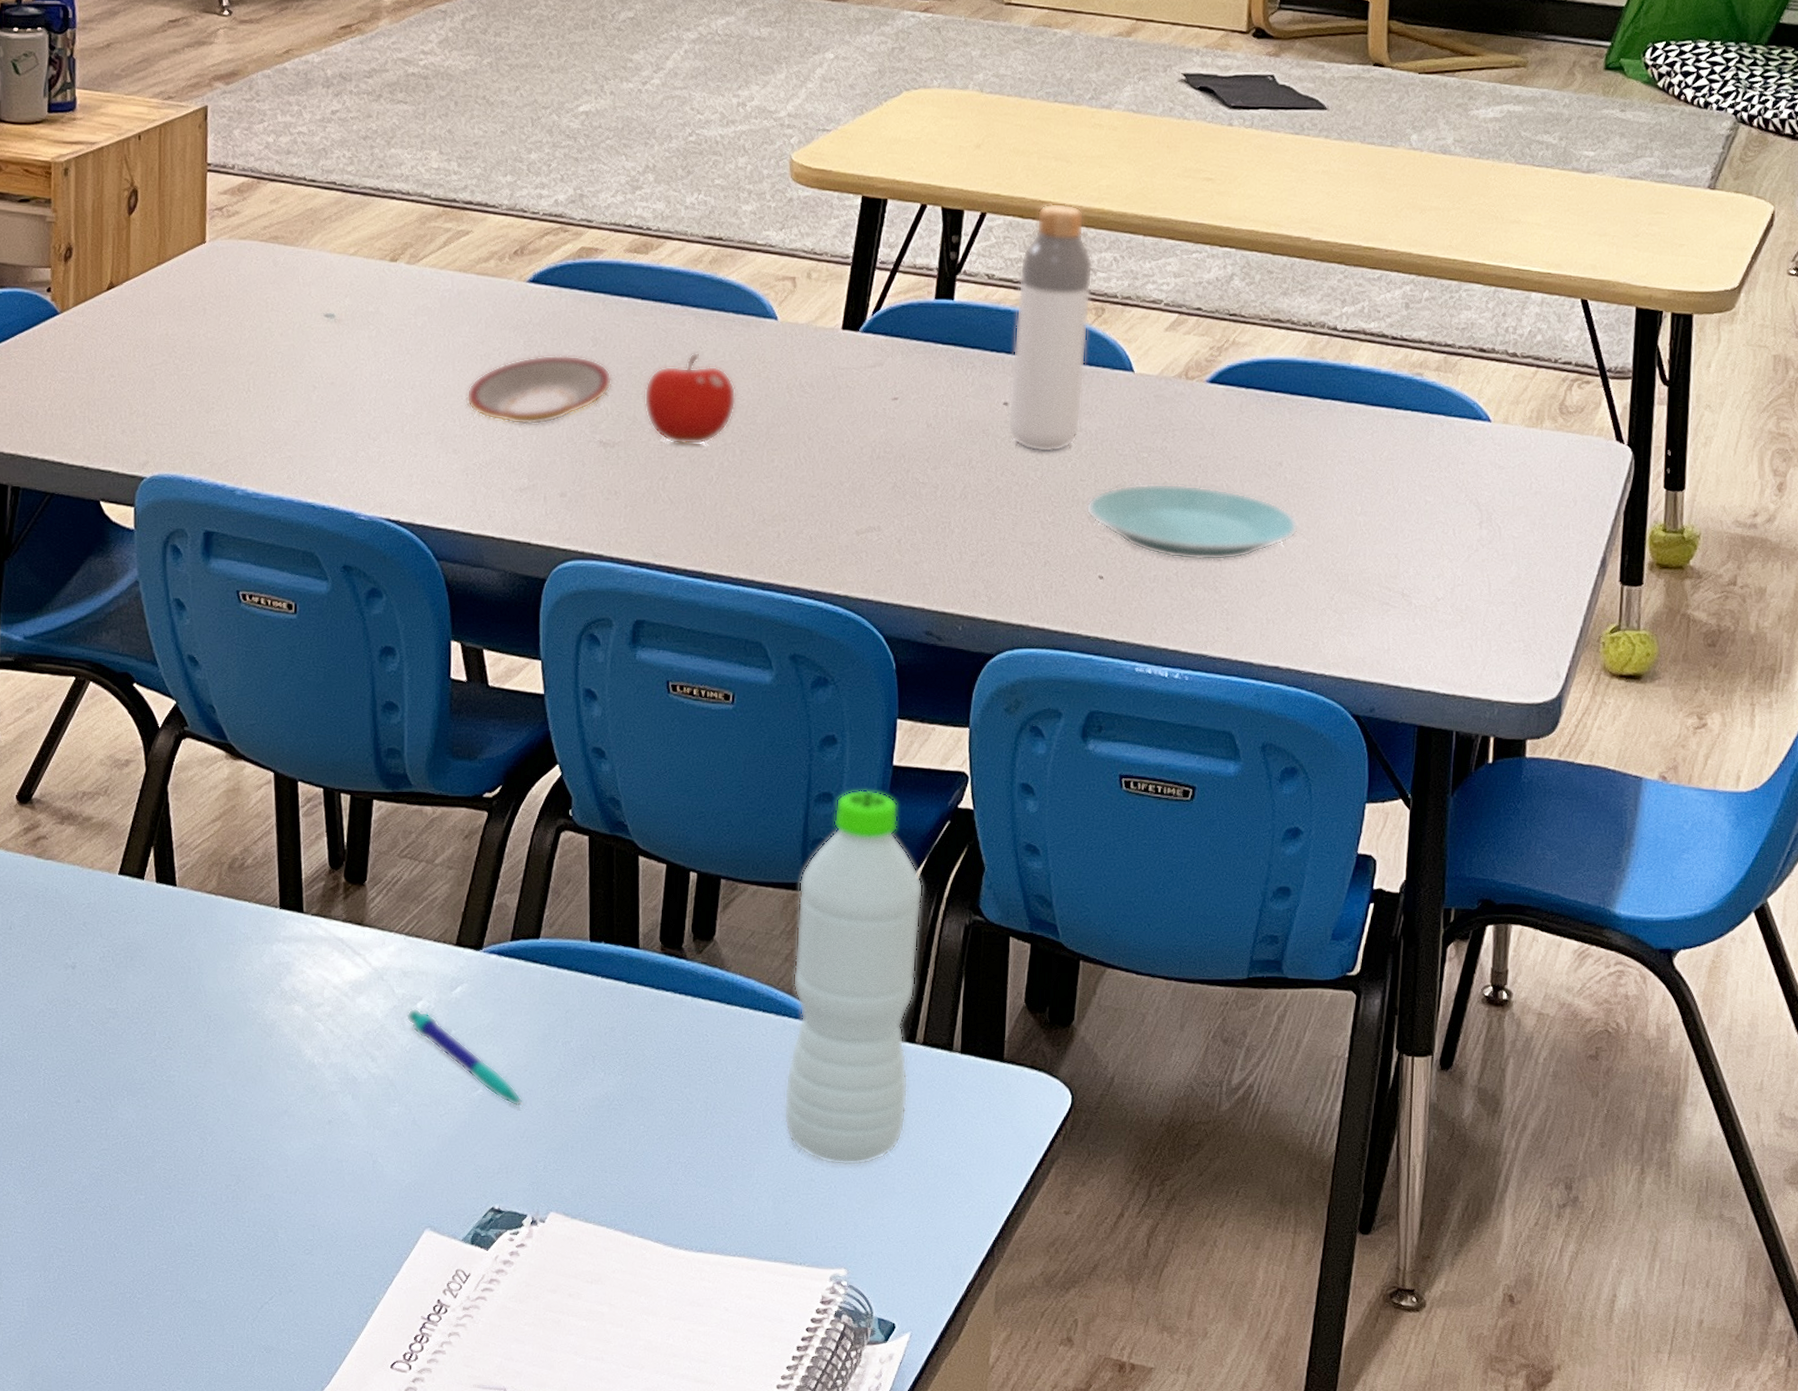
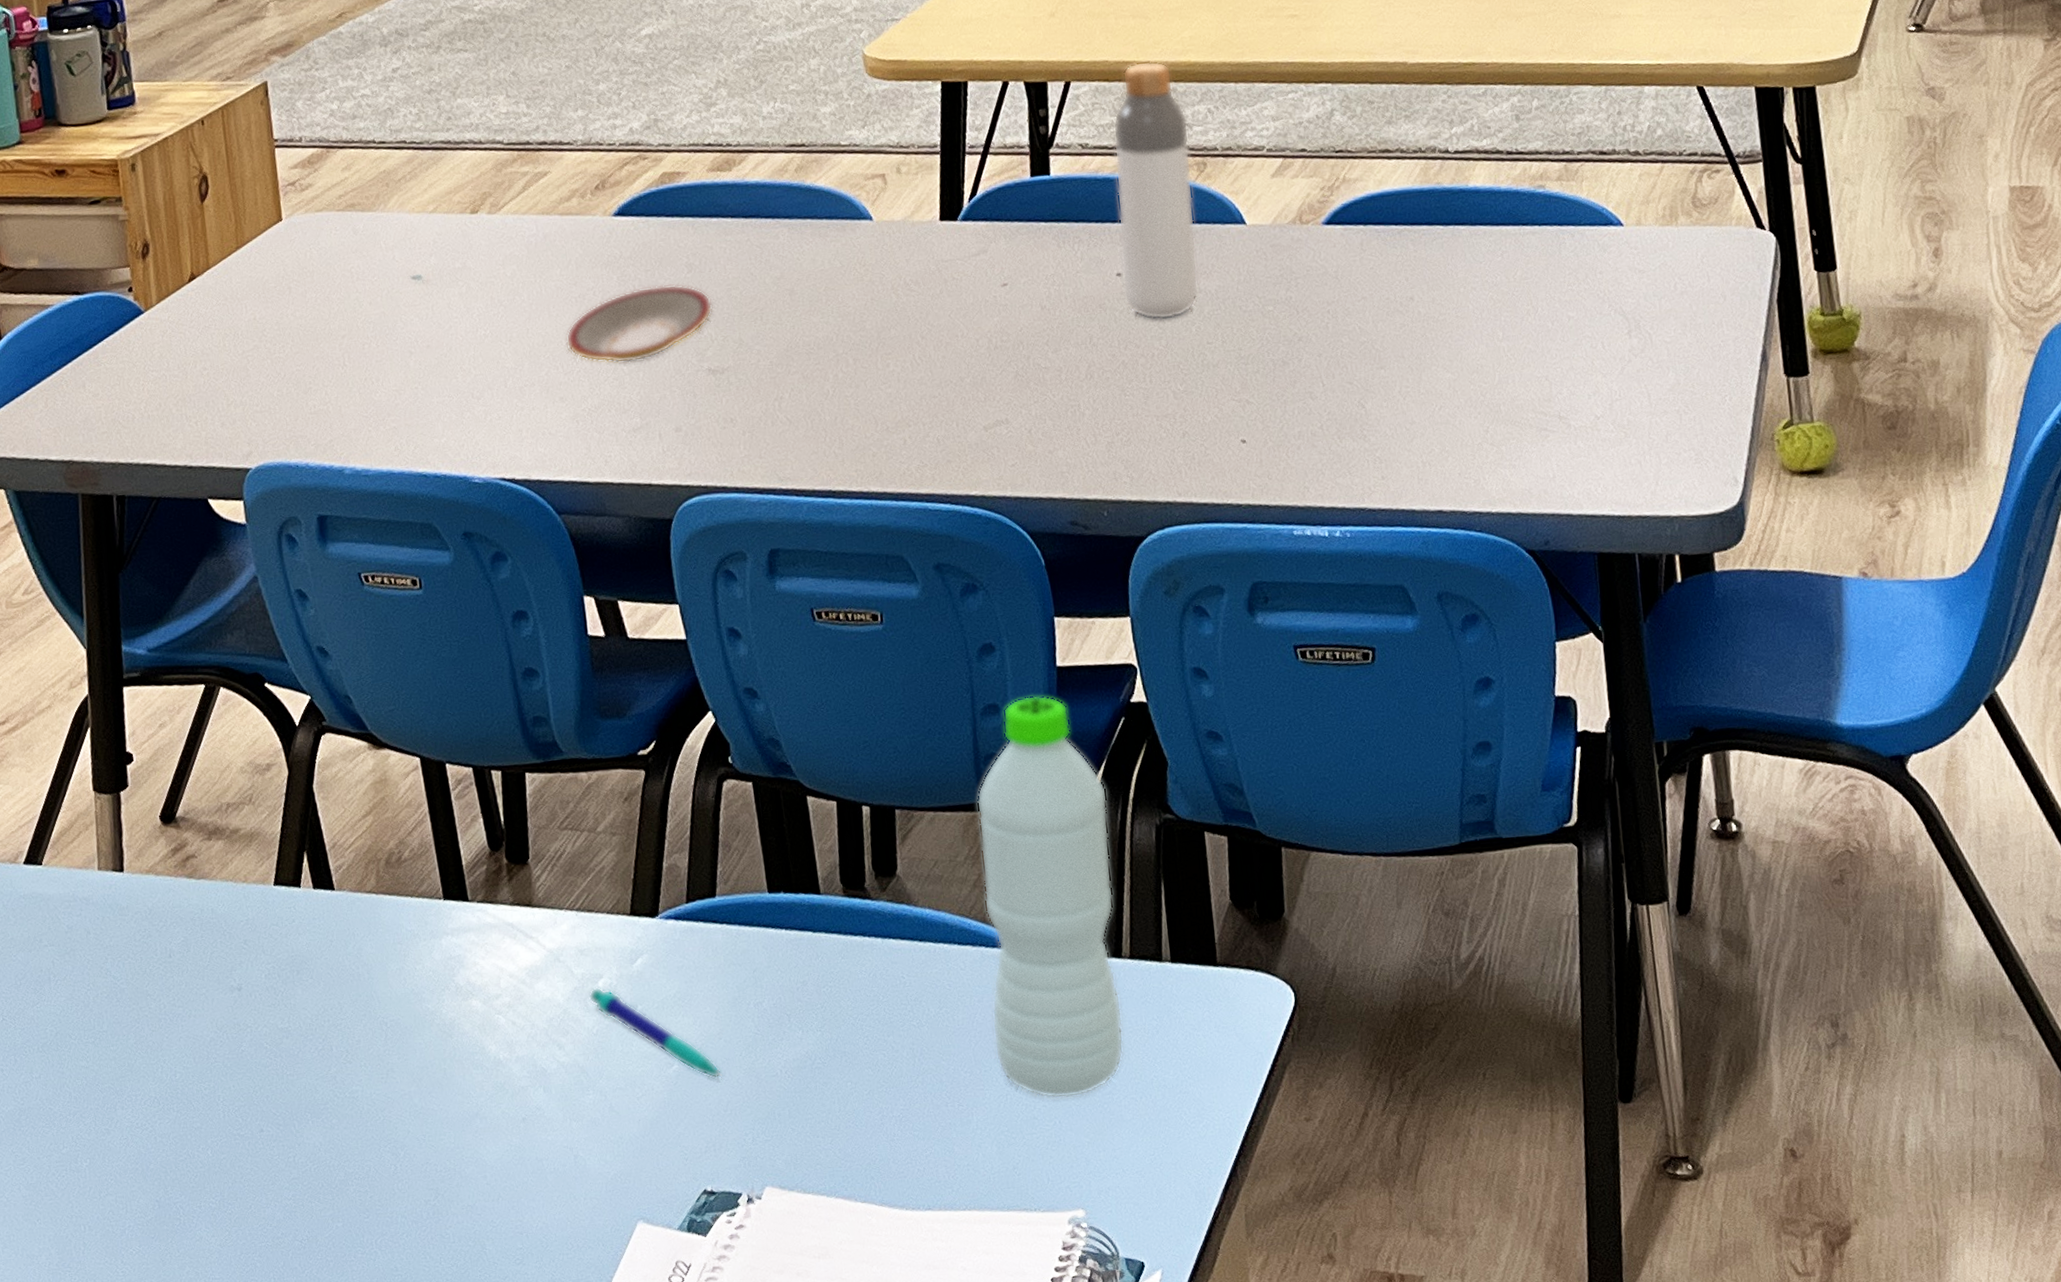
fruit: present [644,353,736,445] -> none [746,265,842,362]
plate: present [1085,483,1299,561] -> none [1216,332,1442,412]

